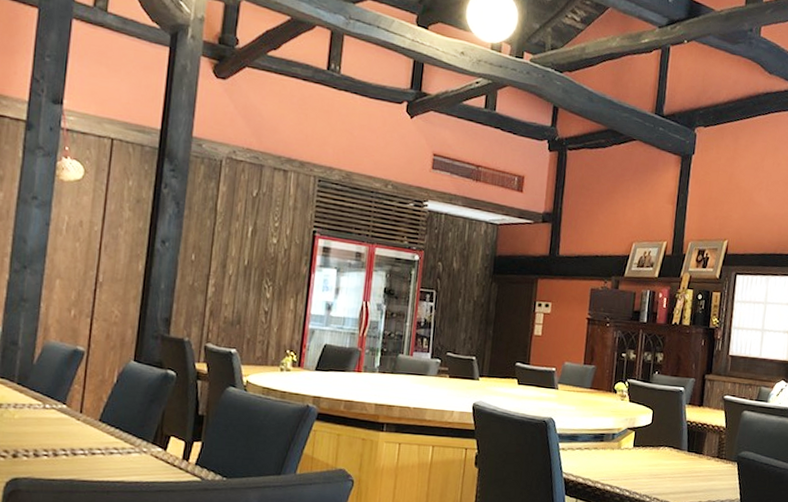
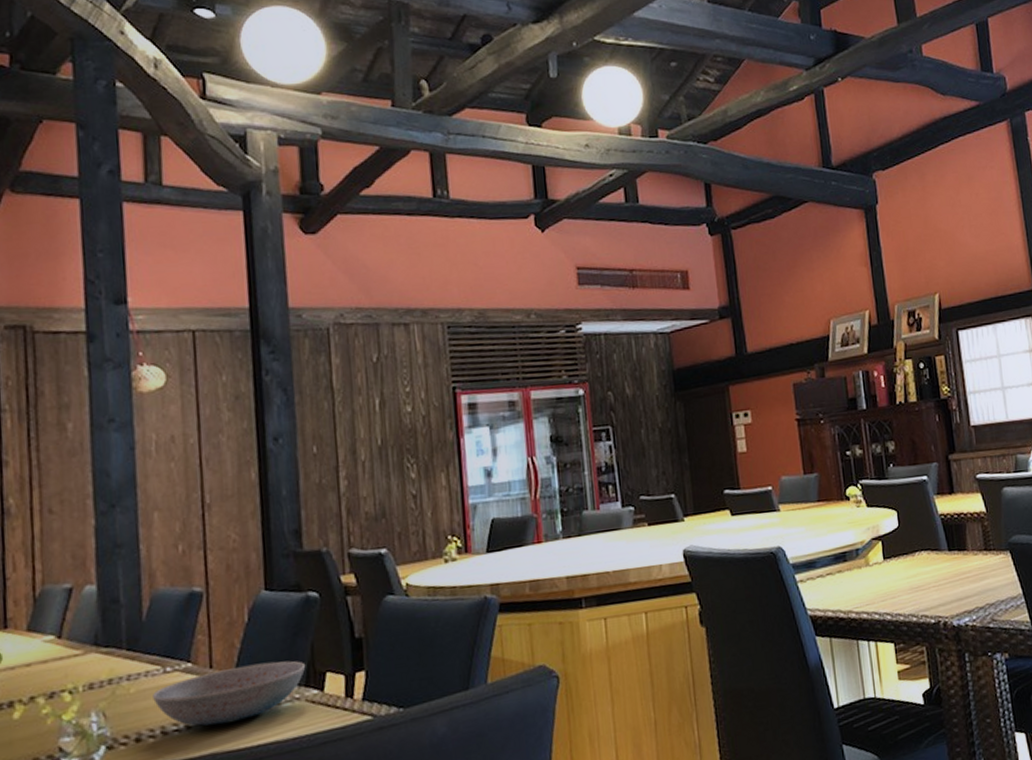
dish: none [32,416,156,459] -> present [153,660,306,726]

